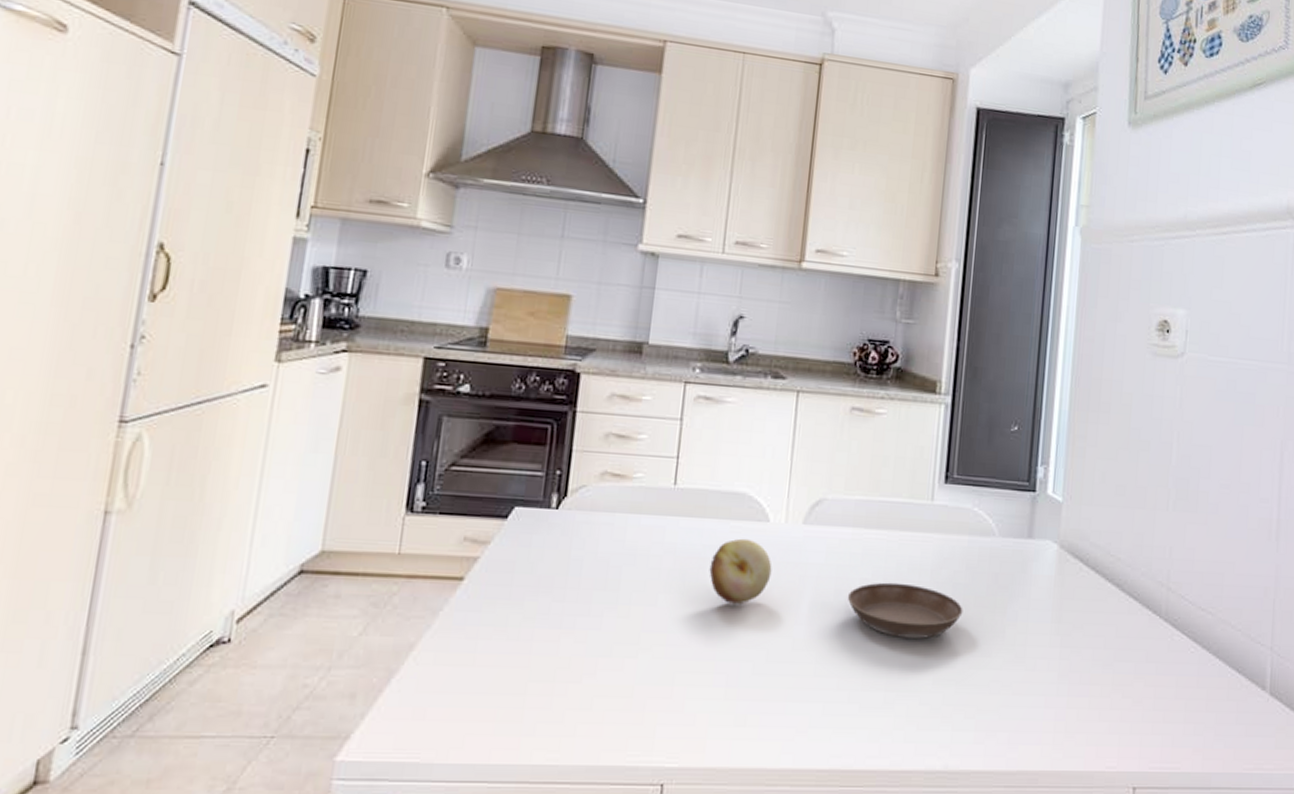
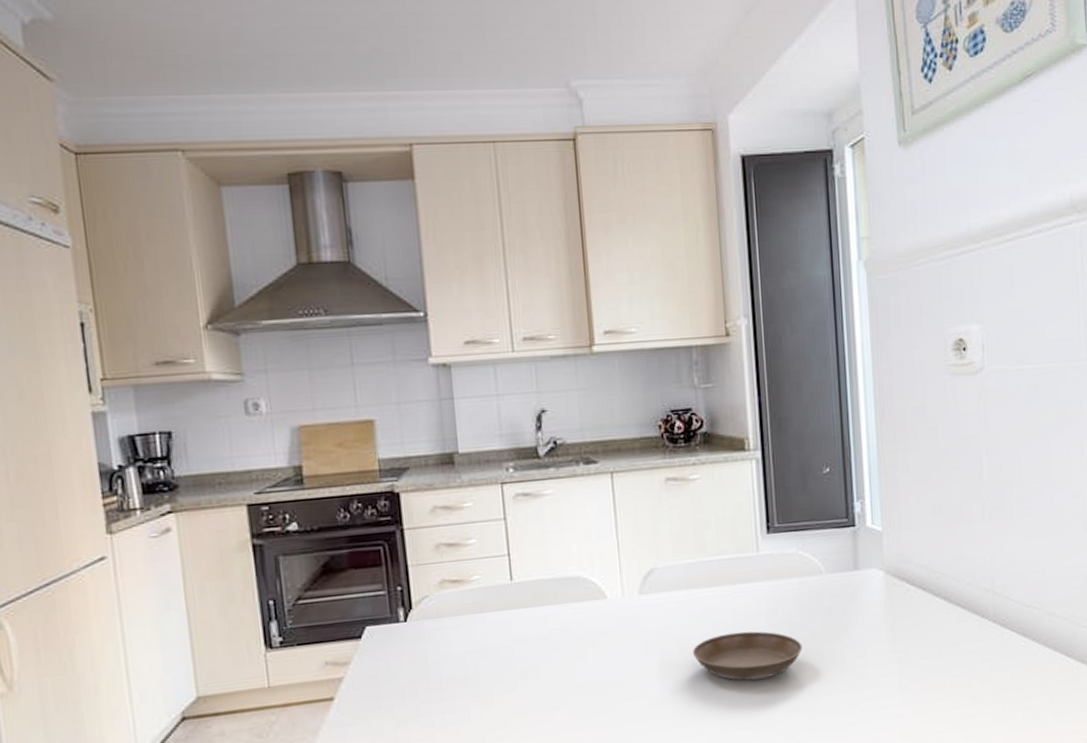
fruit: present [709,538,772,604] -> none [558,617,618,678]

